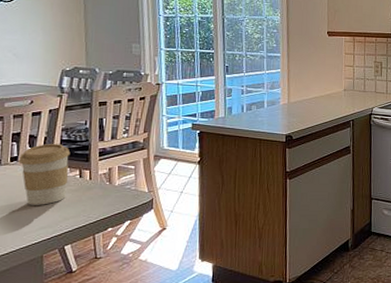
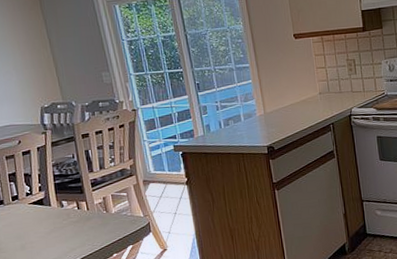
coffee cup: present [18,143,71,205] -> none [19,179,69,240]

